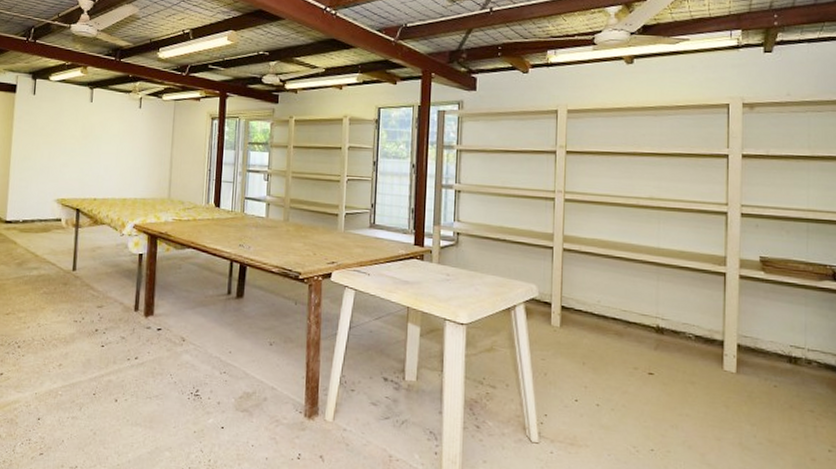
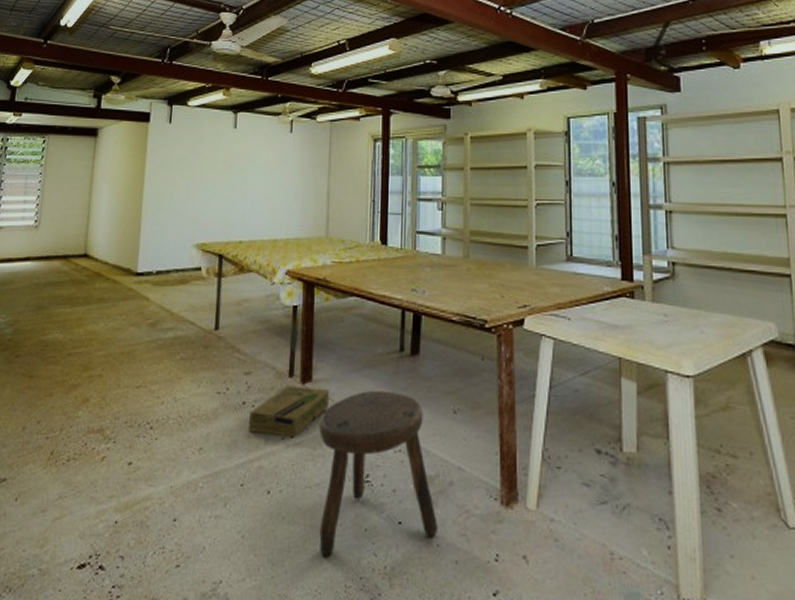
cardboard box: none [100,317,169,359] -> present [249,385,330,438]
stool: none [156,324,253,451] -> present [319,390,438,557]

